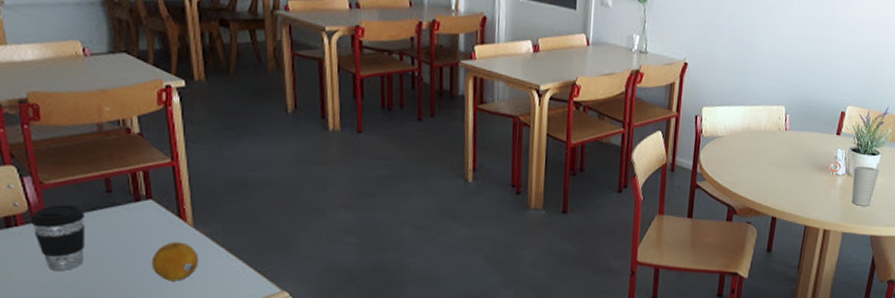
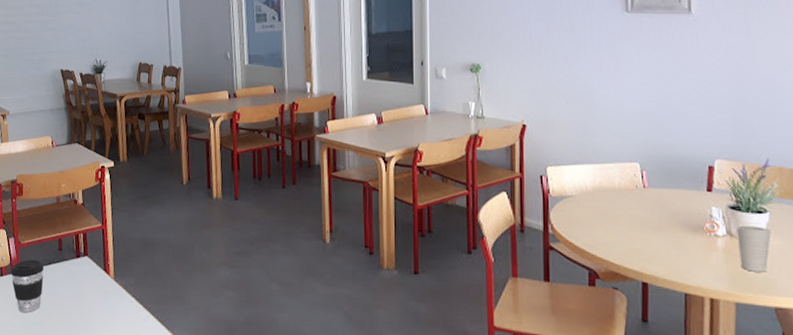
fruit: present [151,242,199,281] -> none [84,291,117,326]

